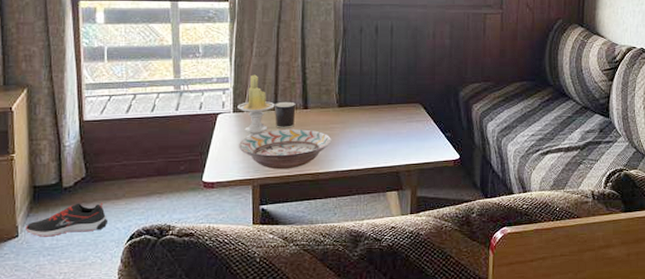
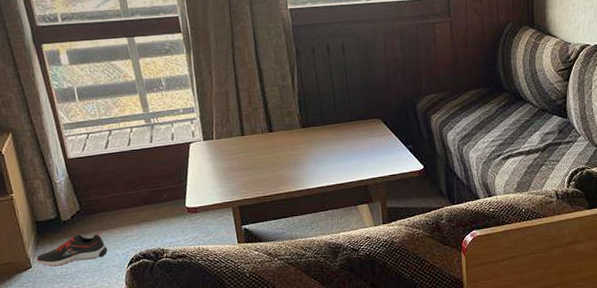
candle: present [237,74,275,139] -> none [206,102,242,165]
decorative bowl: present [238,129,332,170] -> none [213,151,300,192]
mug: present [274,101,296,130] -> none [240,126,263,153]

